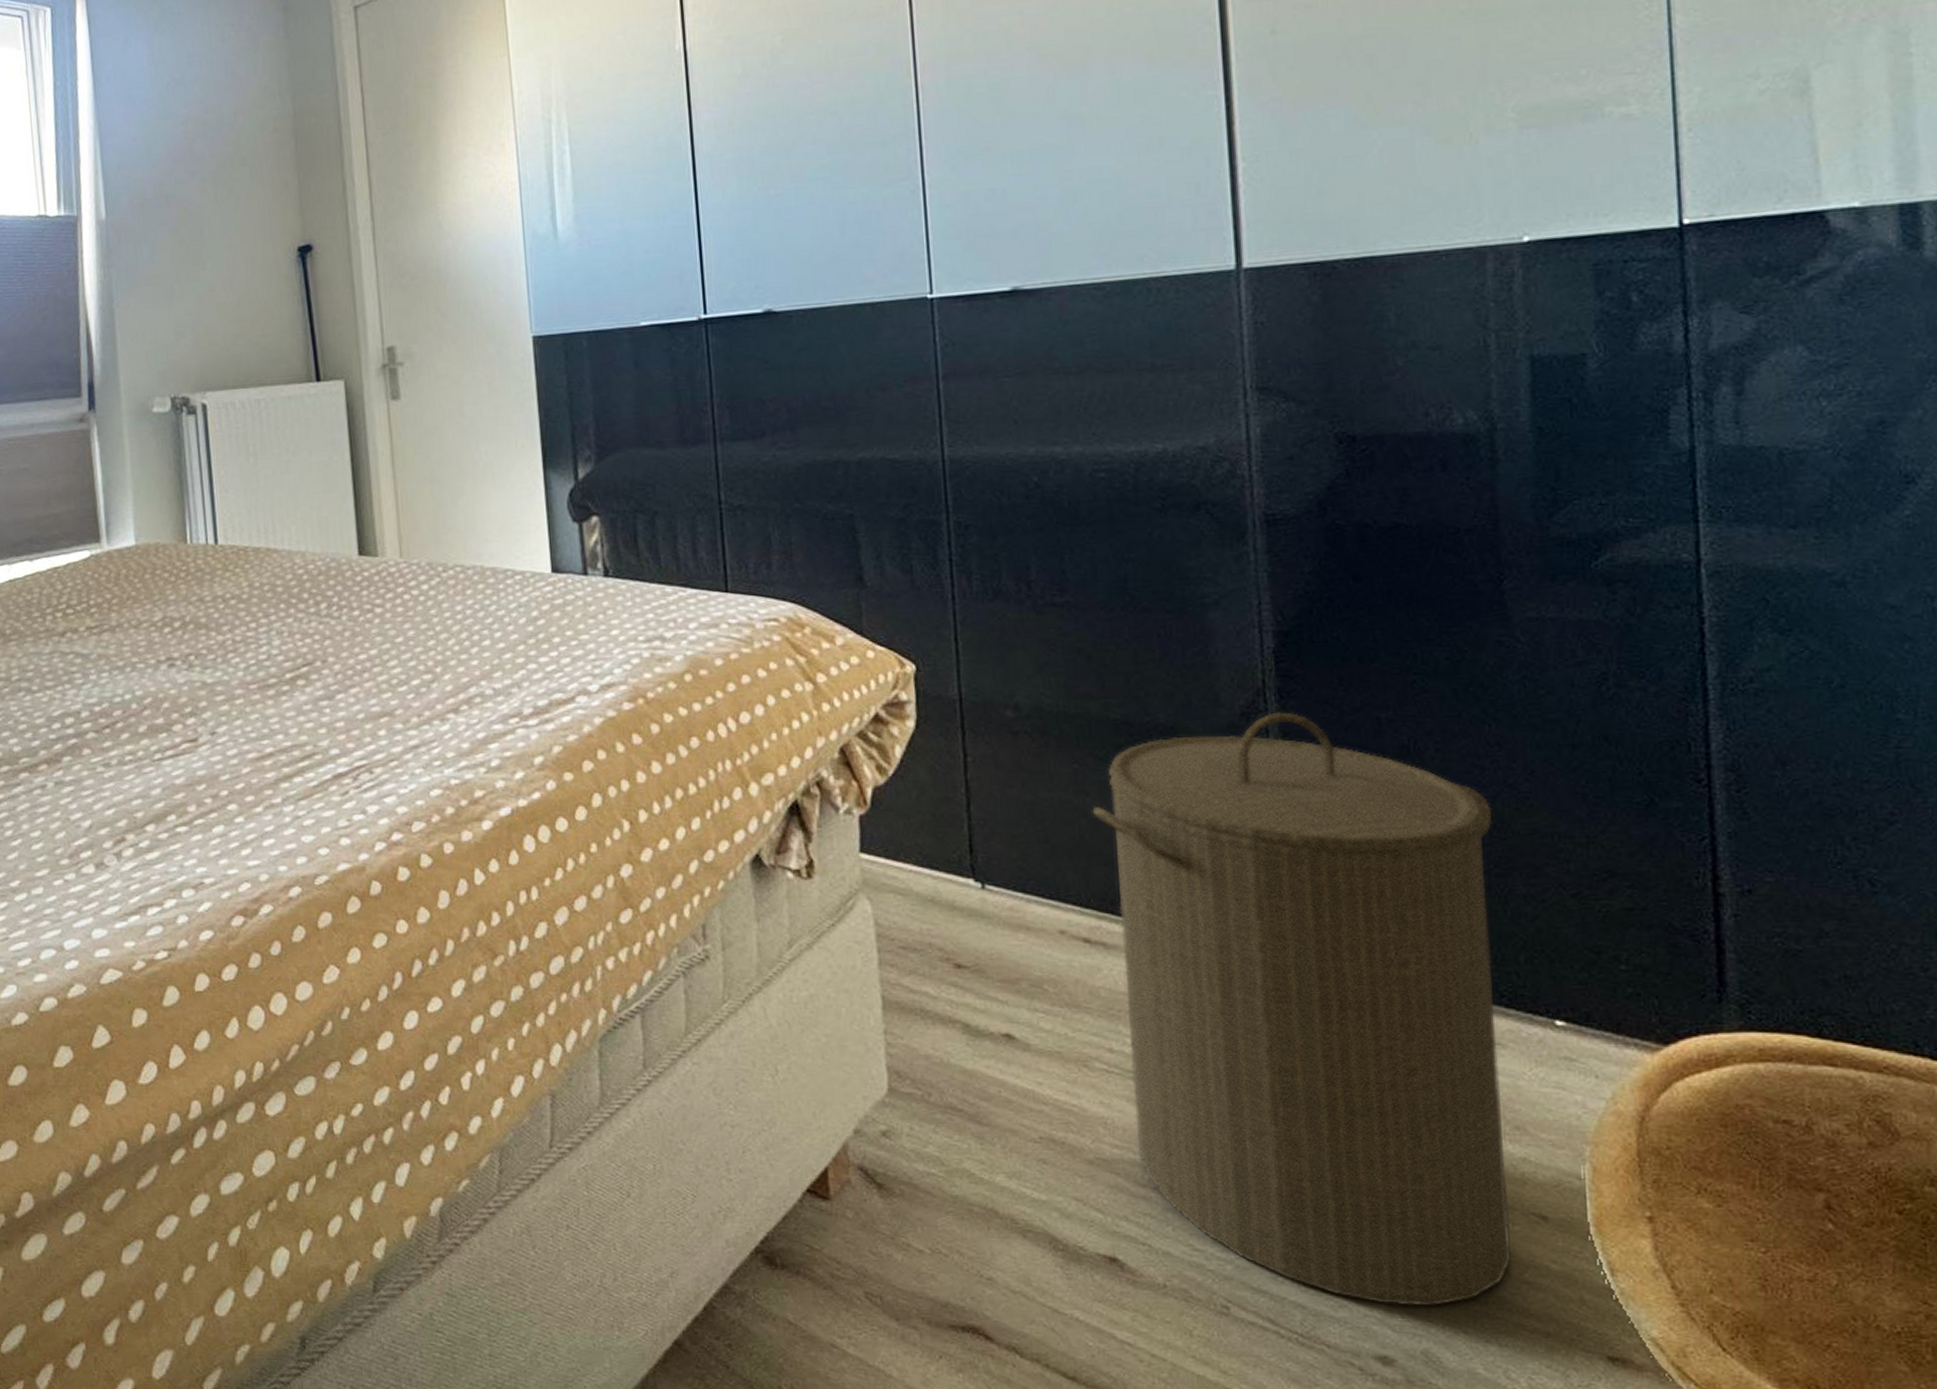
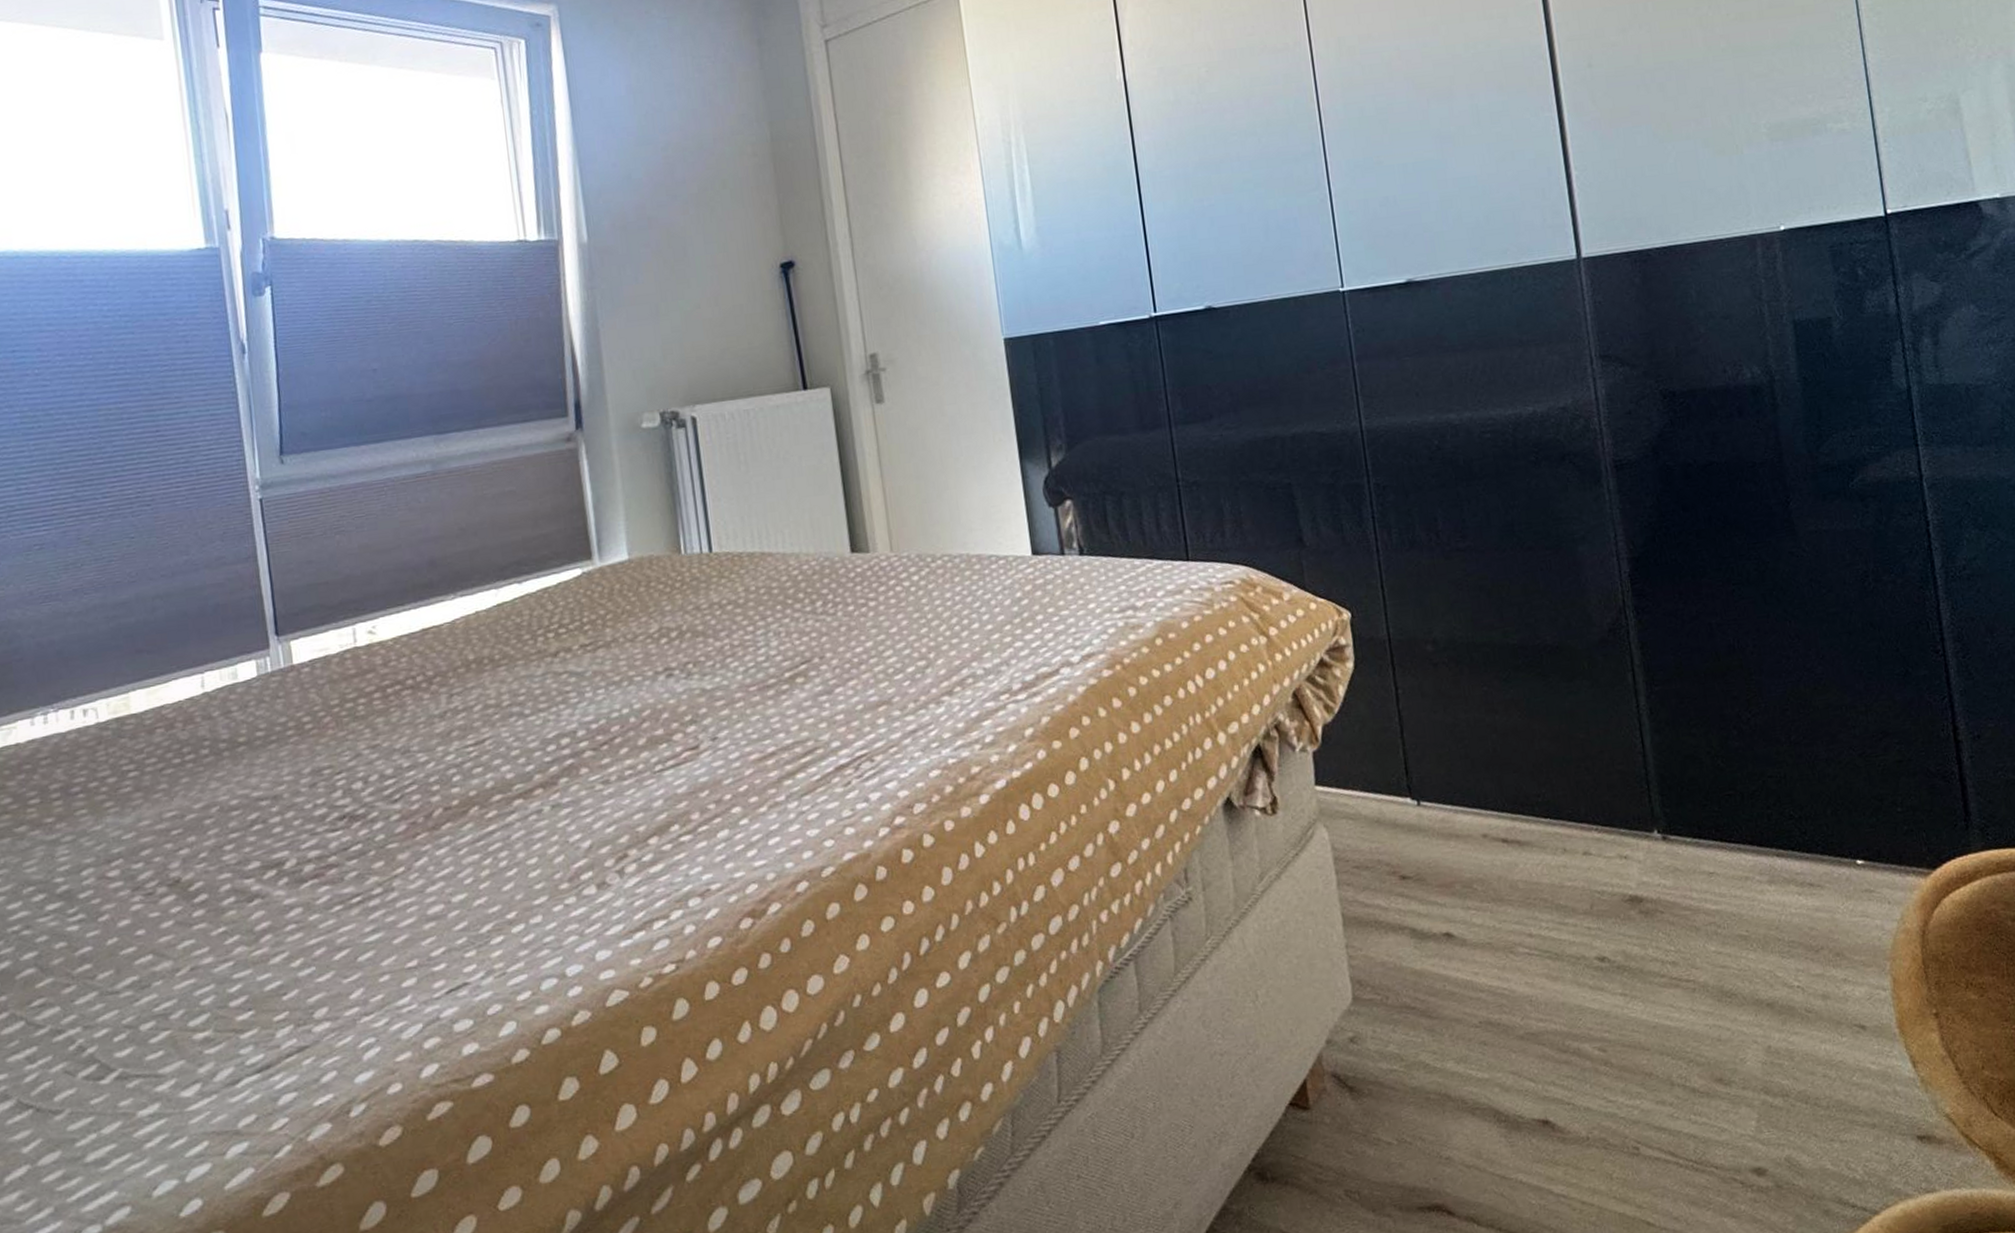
laundry hamper: present [1092,712,1511,1307] -> none [1501,625,1843,1123]

